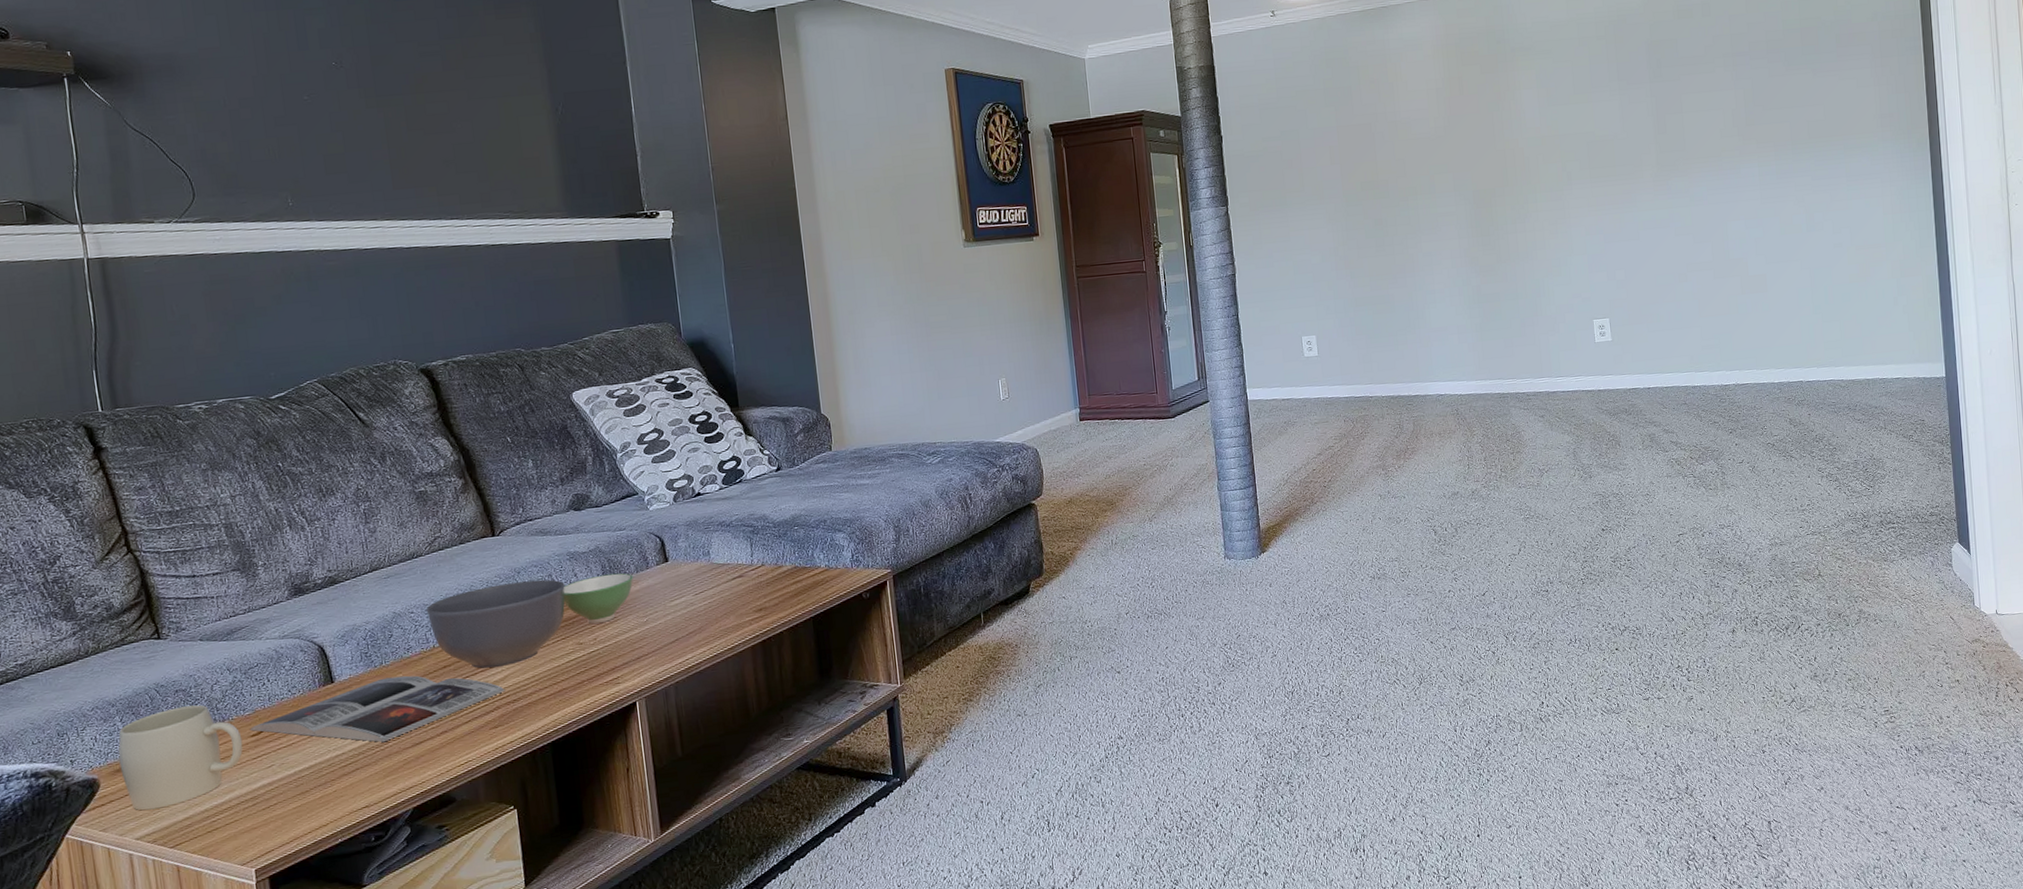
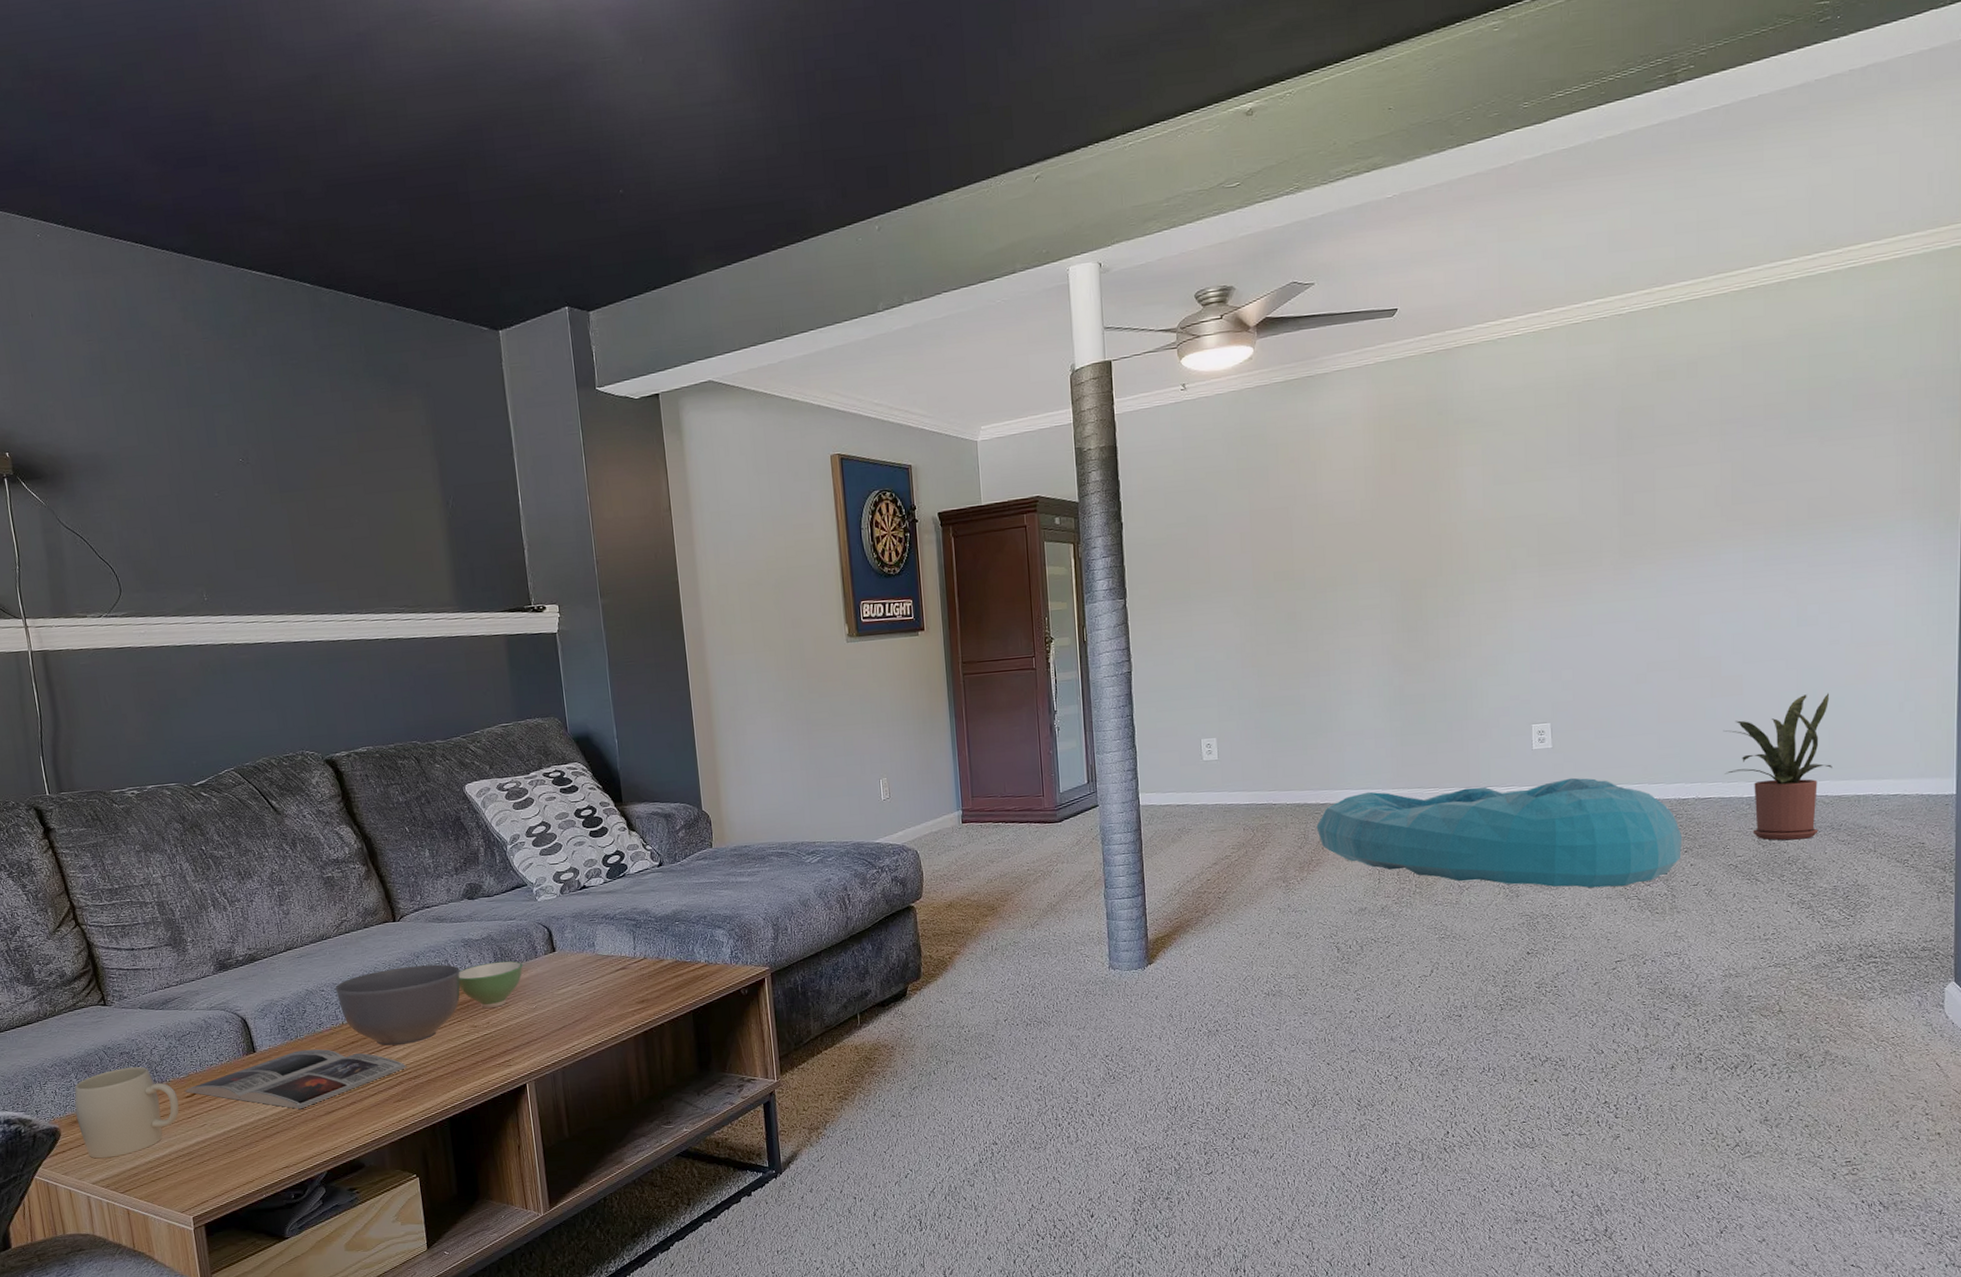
bean bag chair: none [1410,367,1727,468] -> present [1316,777,1683,888]
house plant: none [1754,289,1845,421] -> present [1723,693,1832,841]

